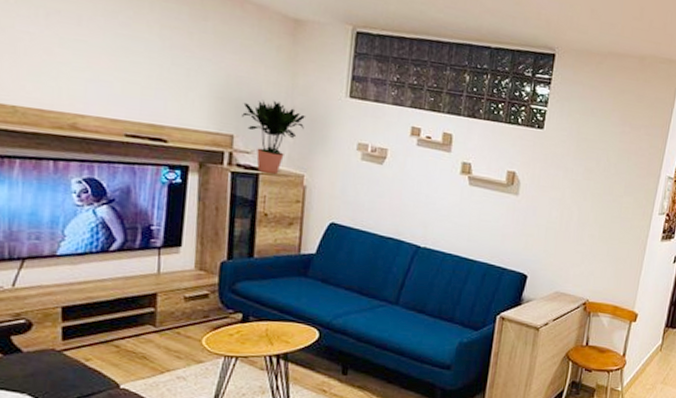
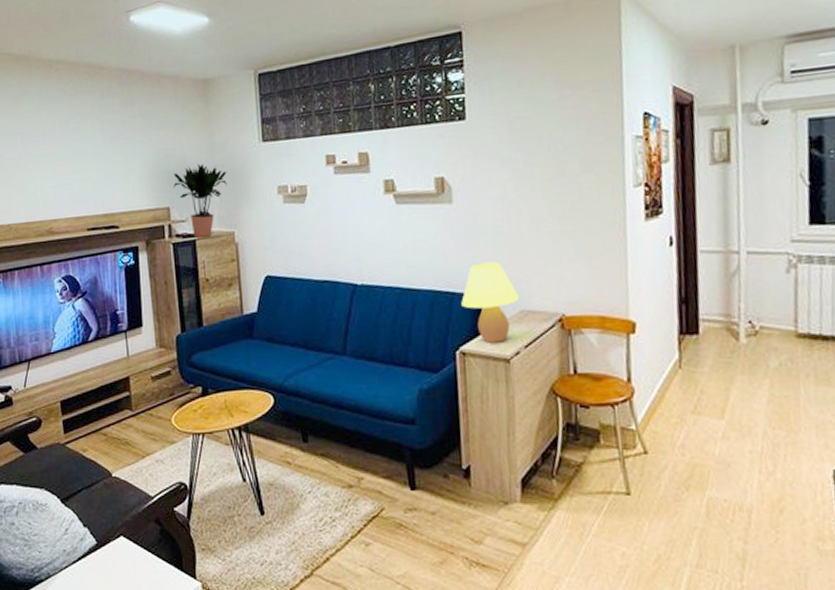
table lamp: none [509,248,558,314] -> present [461,261,520,343]

